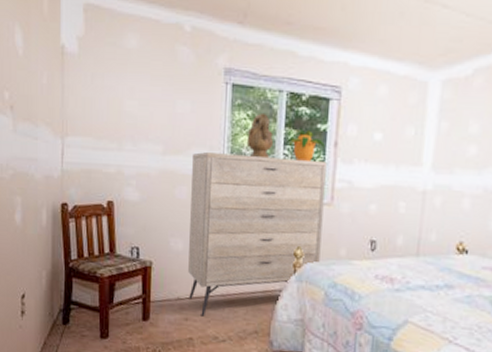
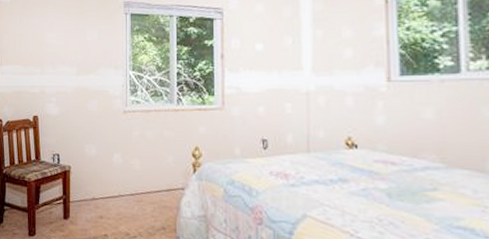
dresser: present [188,152,327,317] -> none [100,70,217,214]
decorative urn: present [246,112,273,159] -> none [145,35,167,73]
potted plant: present [285,127,326,161] -> none [178,44,214,72]

